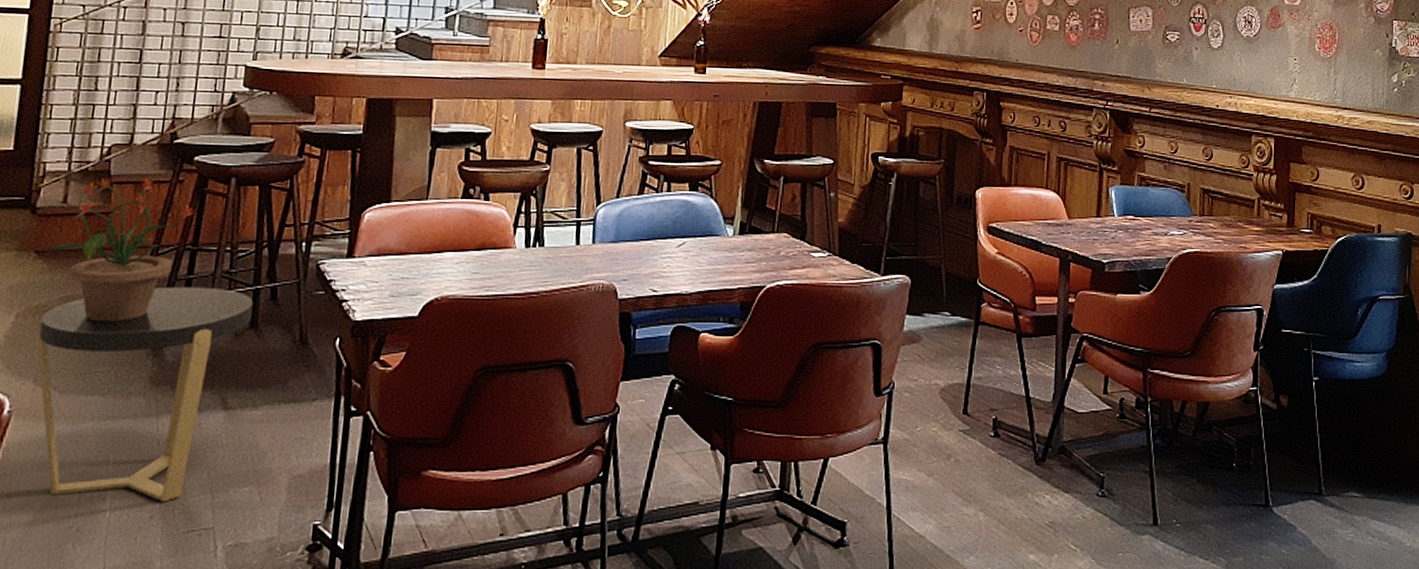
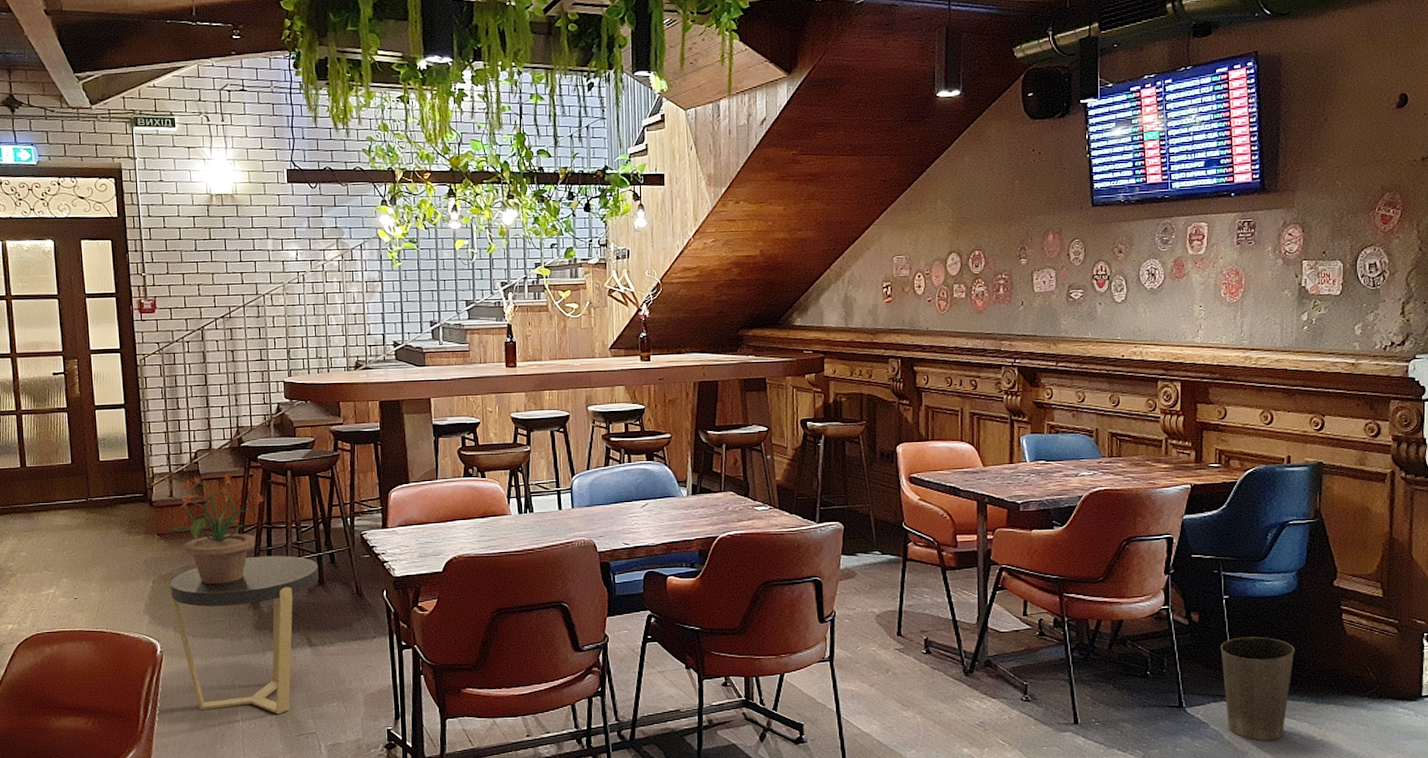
waste basket: none [1309,425,1384,547] -> present [1220,636,1295,740]

